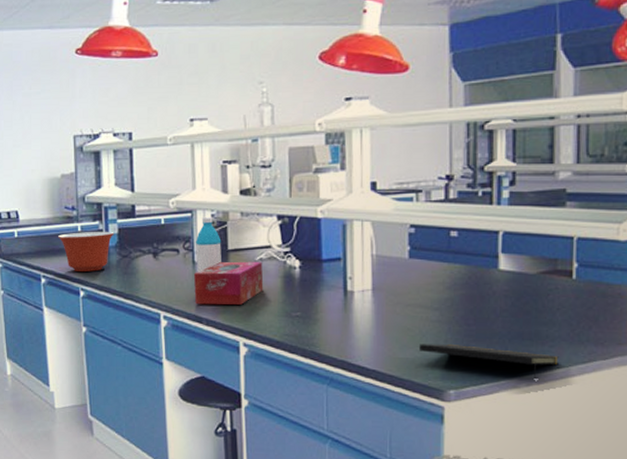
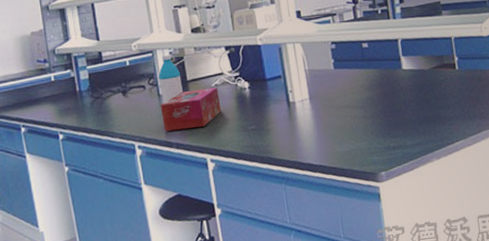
mixing bowl: present [58,231,114,272] -> none [33,77,86,117]
notepad: present [419,344,559,379] -> none [352,131,457,152]

